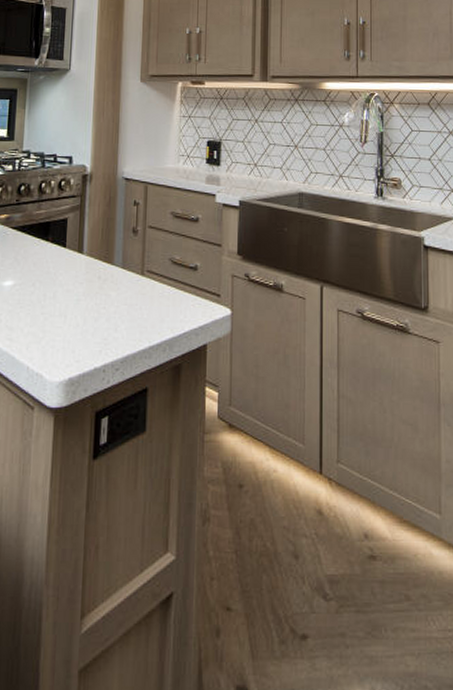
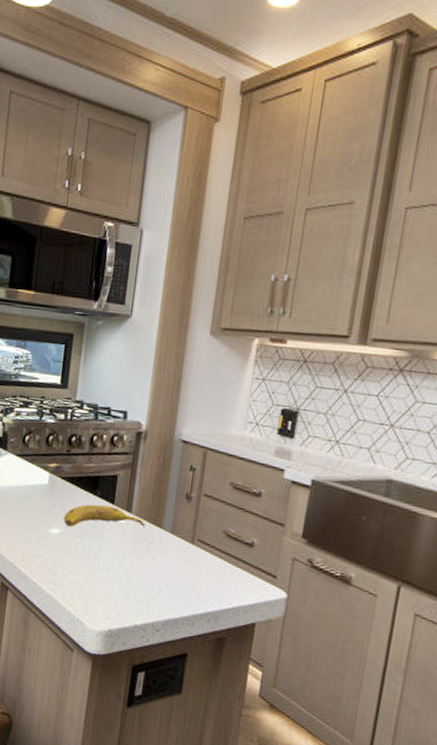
fruit: none [17,250,97,277] -> present [63,504,145,527]

